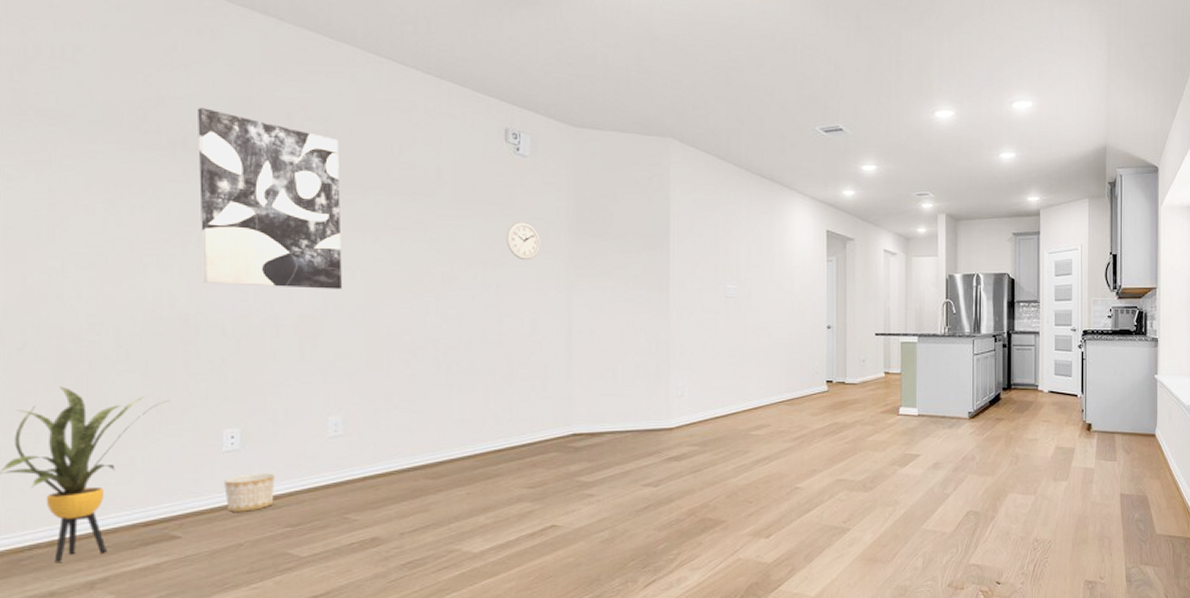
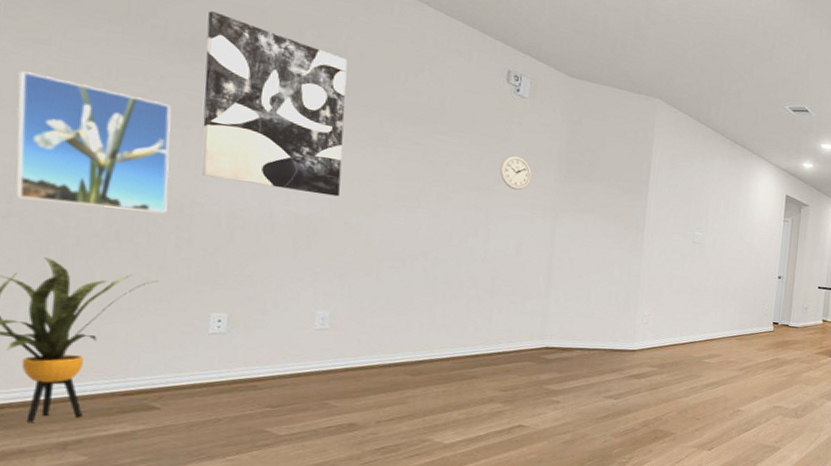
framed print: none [24,196,173,328] -> present [15,71,172,214]
planter: present [224,473,274,512] -> none [207,356,258,391]

